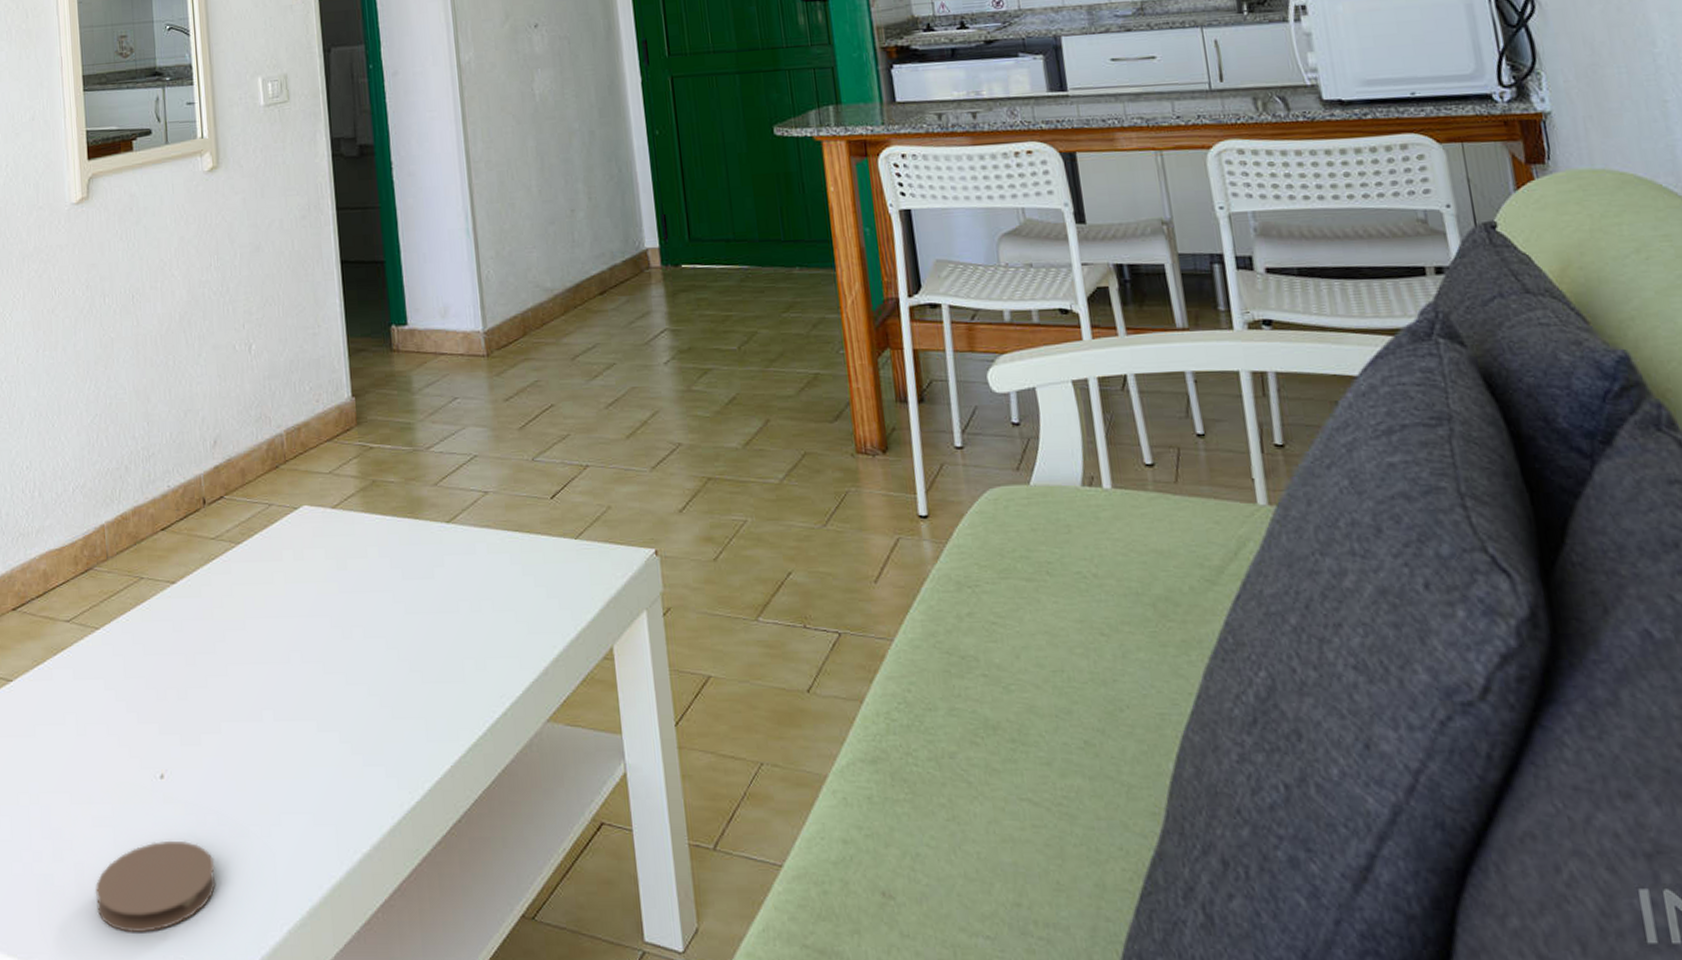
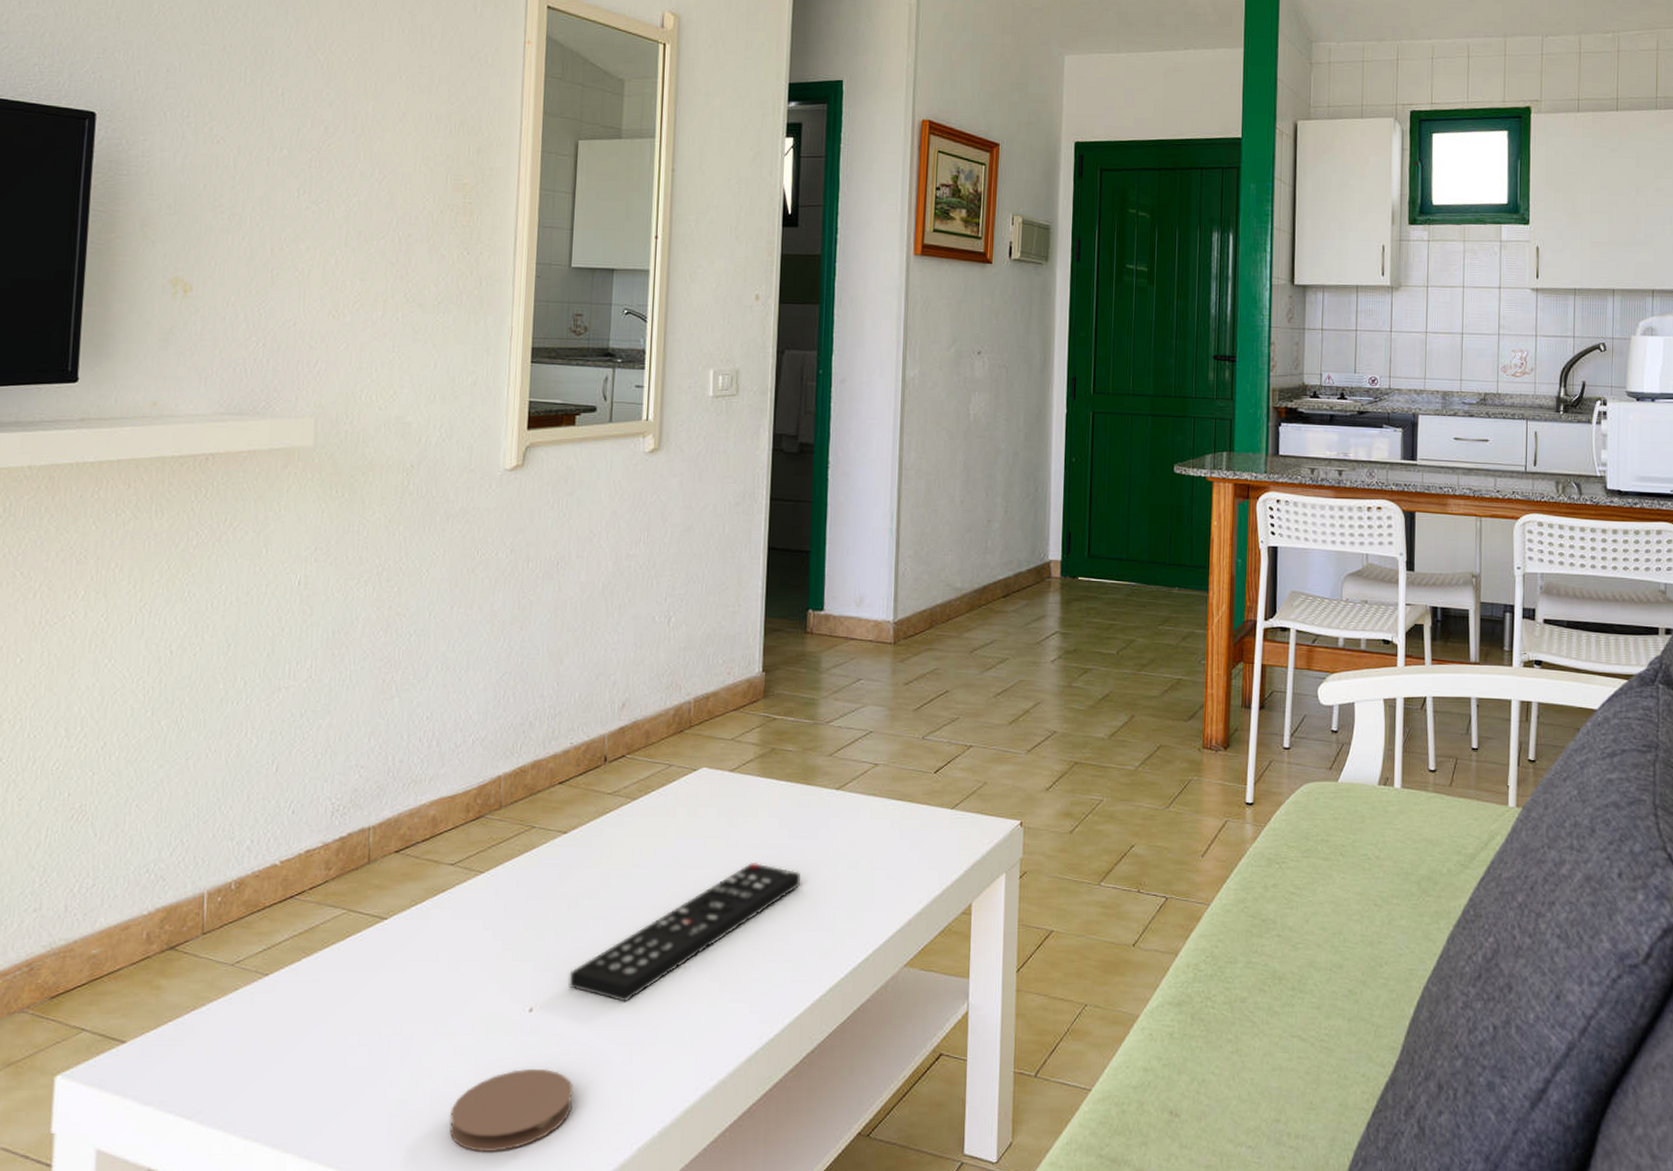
remote control: none [195,608,422,767] -> present [569,863,800,1002]

